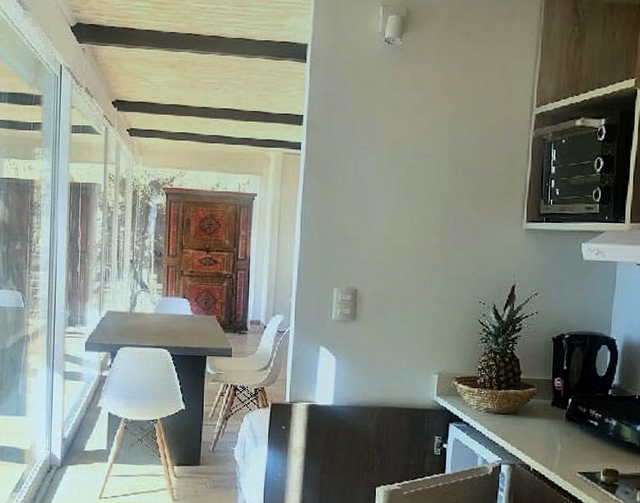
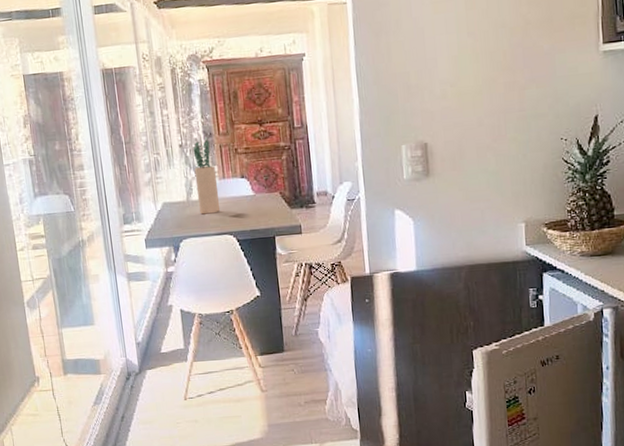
vase: none [140,254,161,327] -> present [193,134,221,215]

